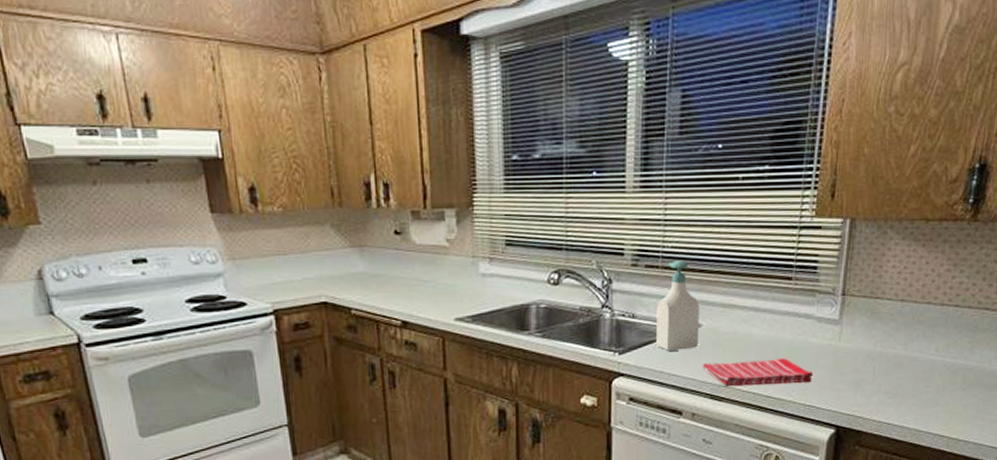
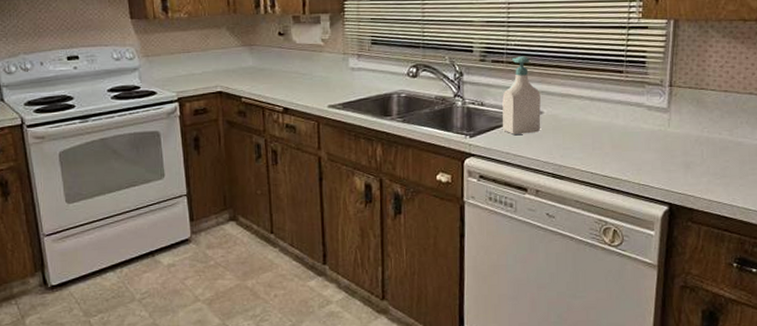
dish towel: present [702,358,814,387] -> none [544,142,646,167]

